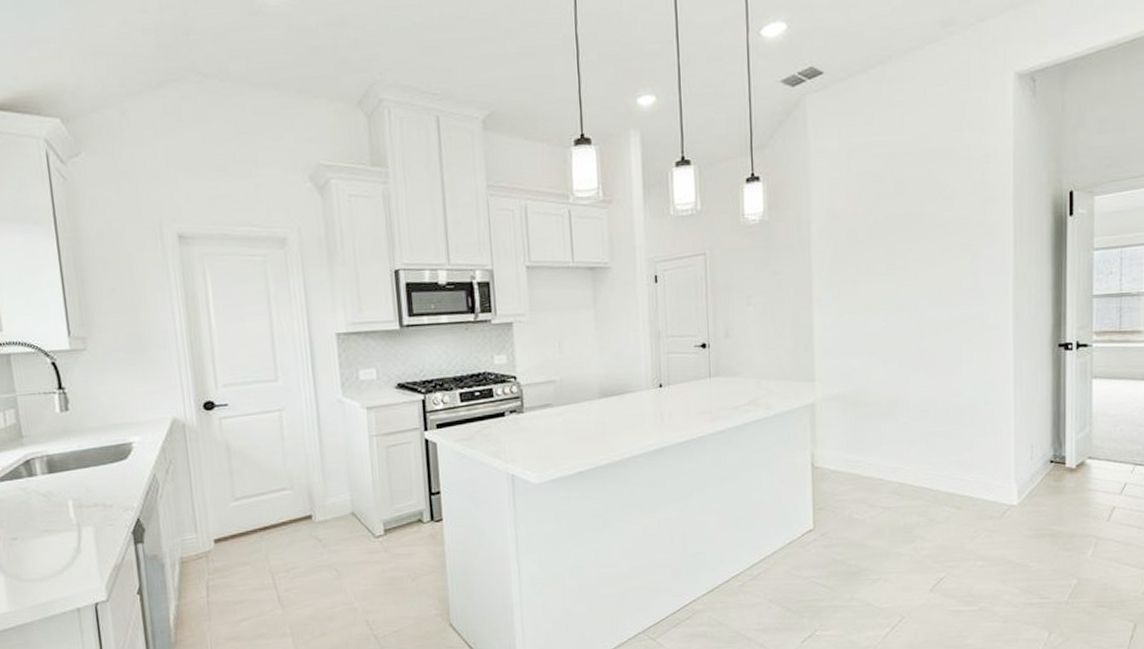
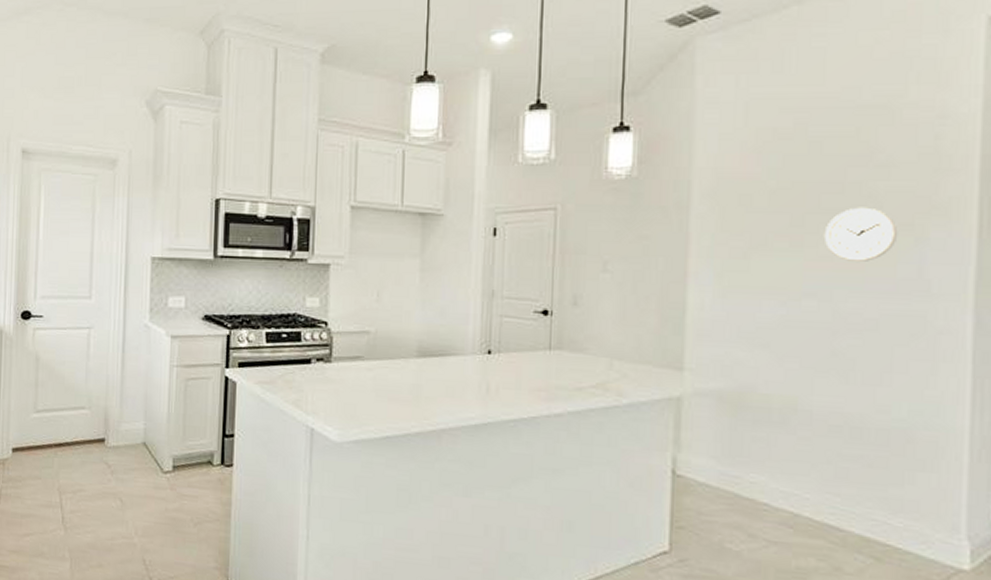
wall clock: none [910,233,961,278] -> present [823,207,898,262]

